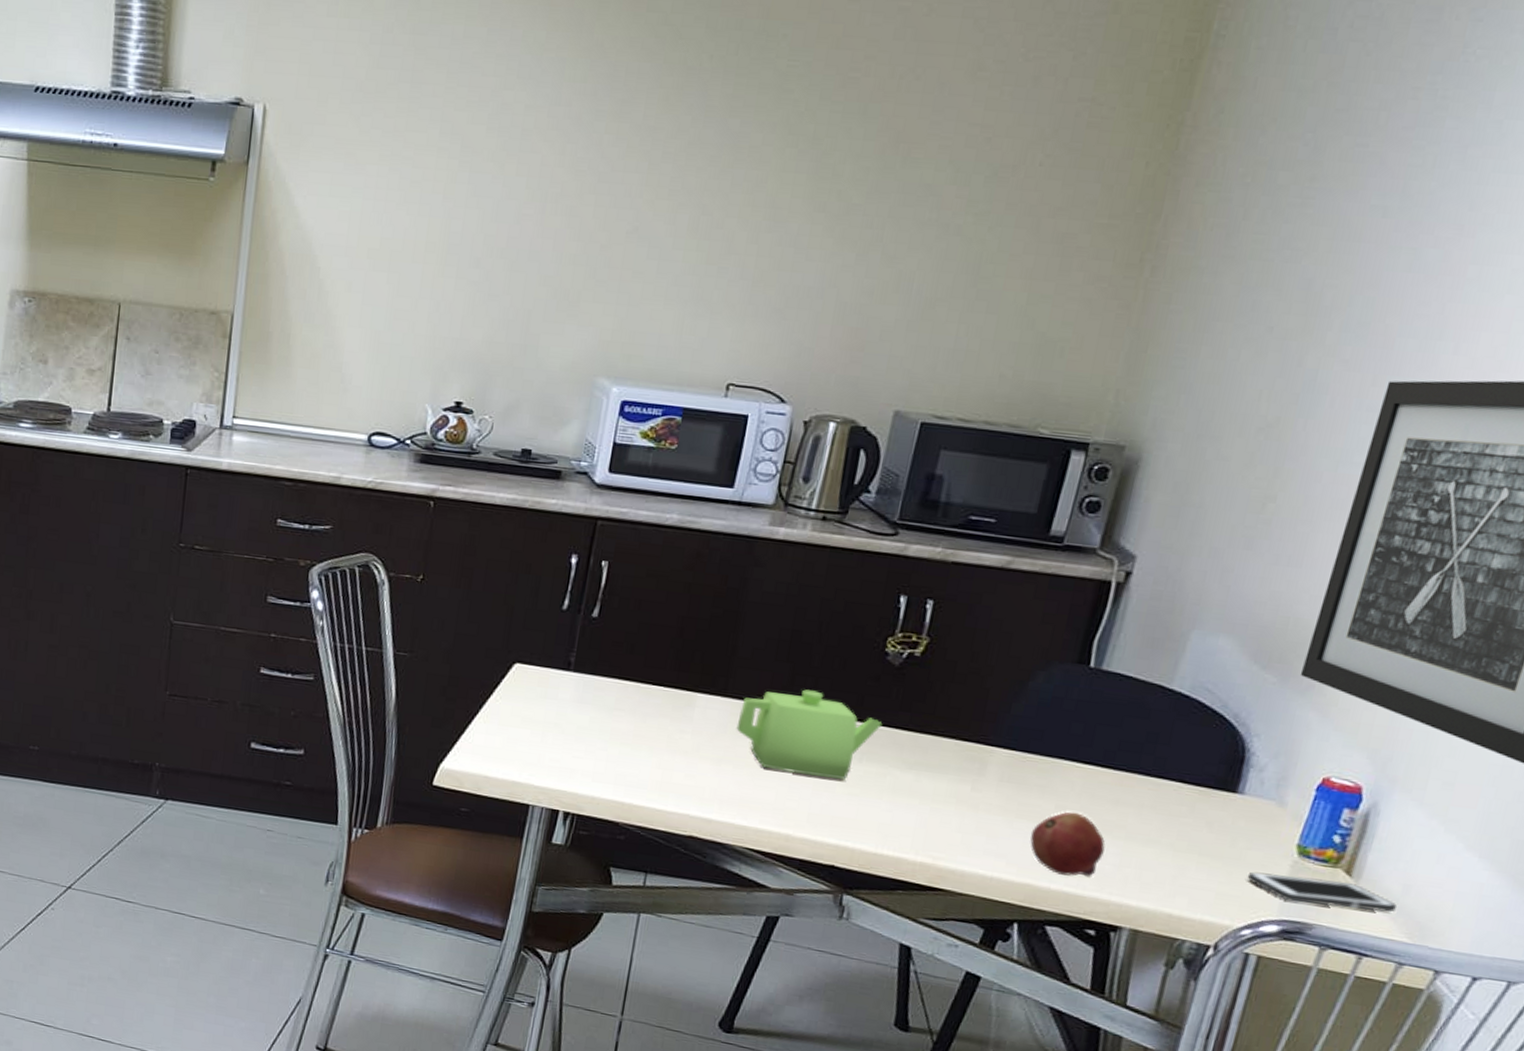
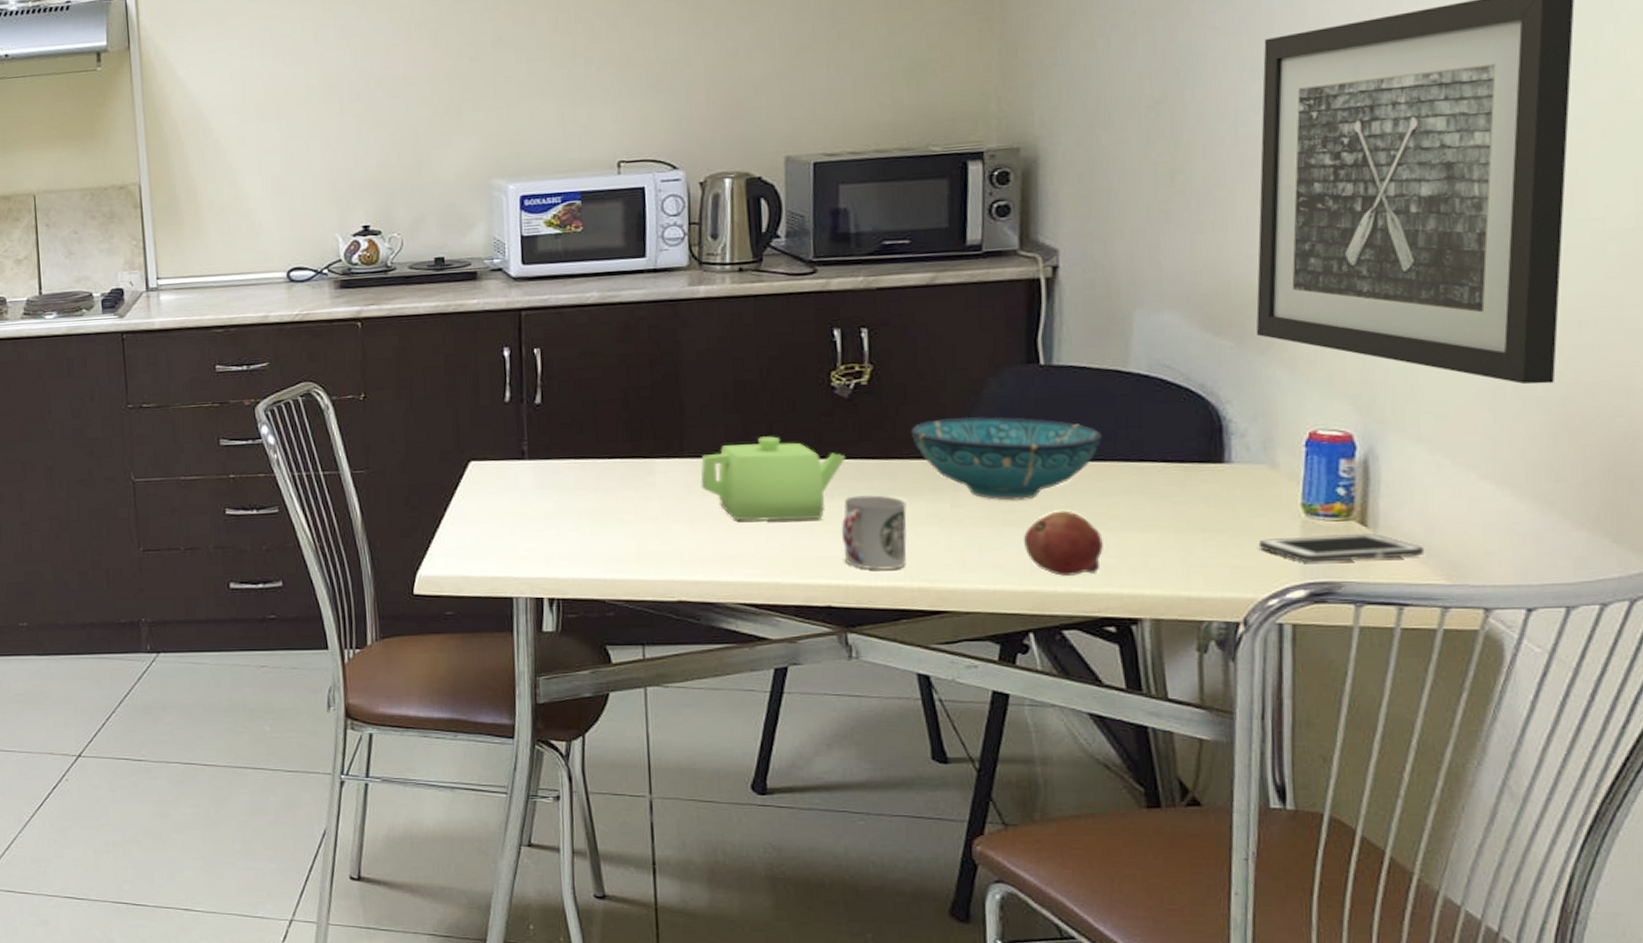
cup: none [858,763,929,841] -> present [841,495,907,570]
bowl: none [950,702,1131,797] -> present [910,416,1103,501]

